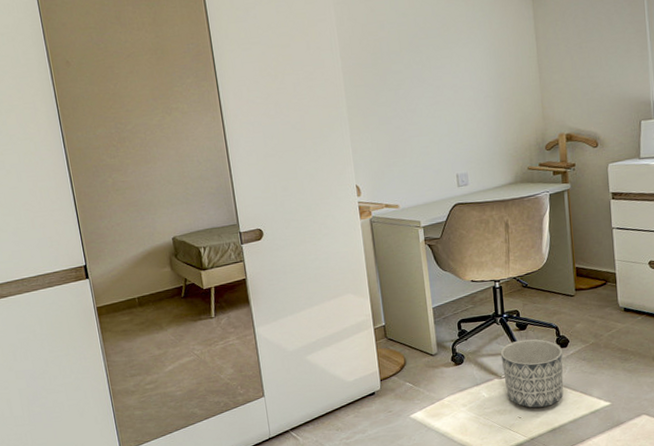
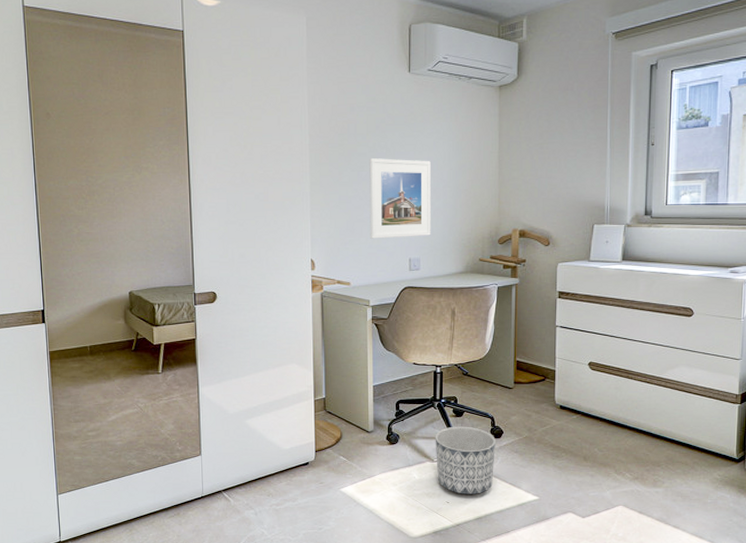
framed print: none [405,72,476,158] -> present [369,158,431,239]

